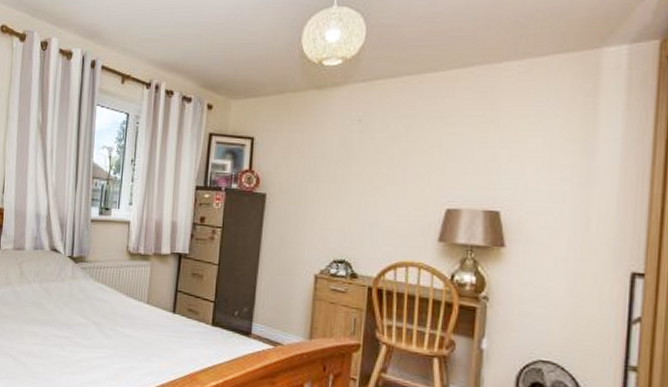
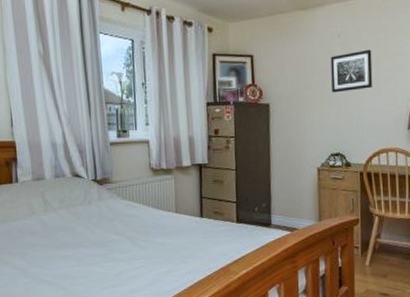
wall art: none [343,139,400,188] -> present [330,49,373,93]

